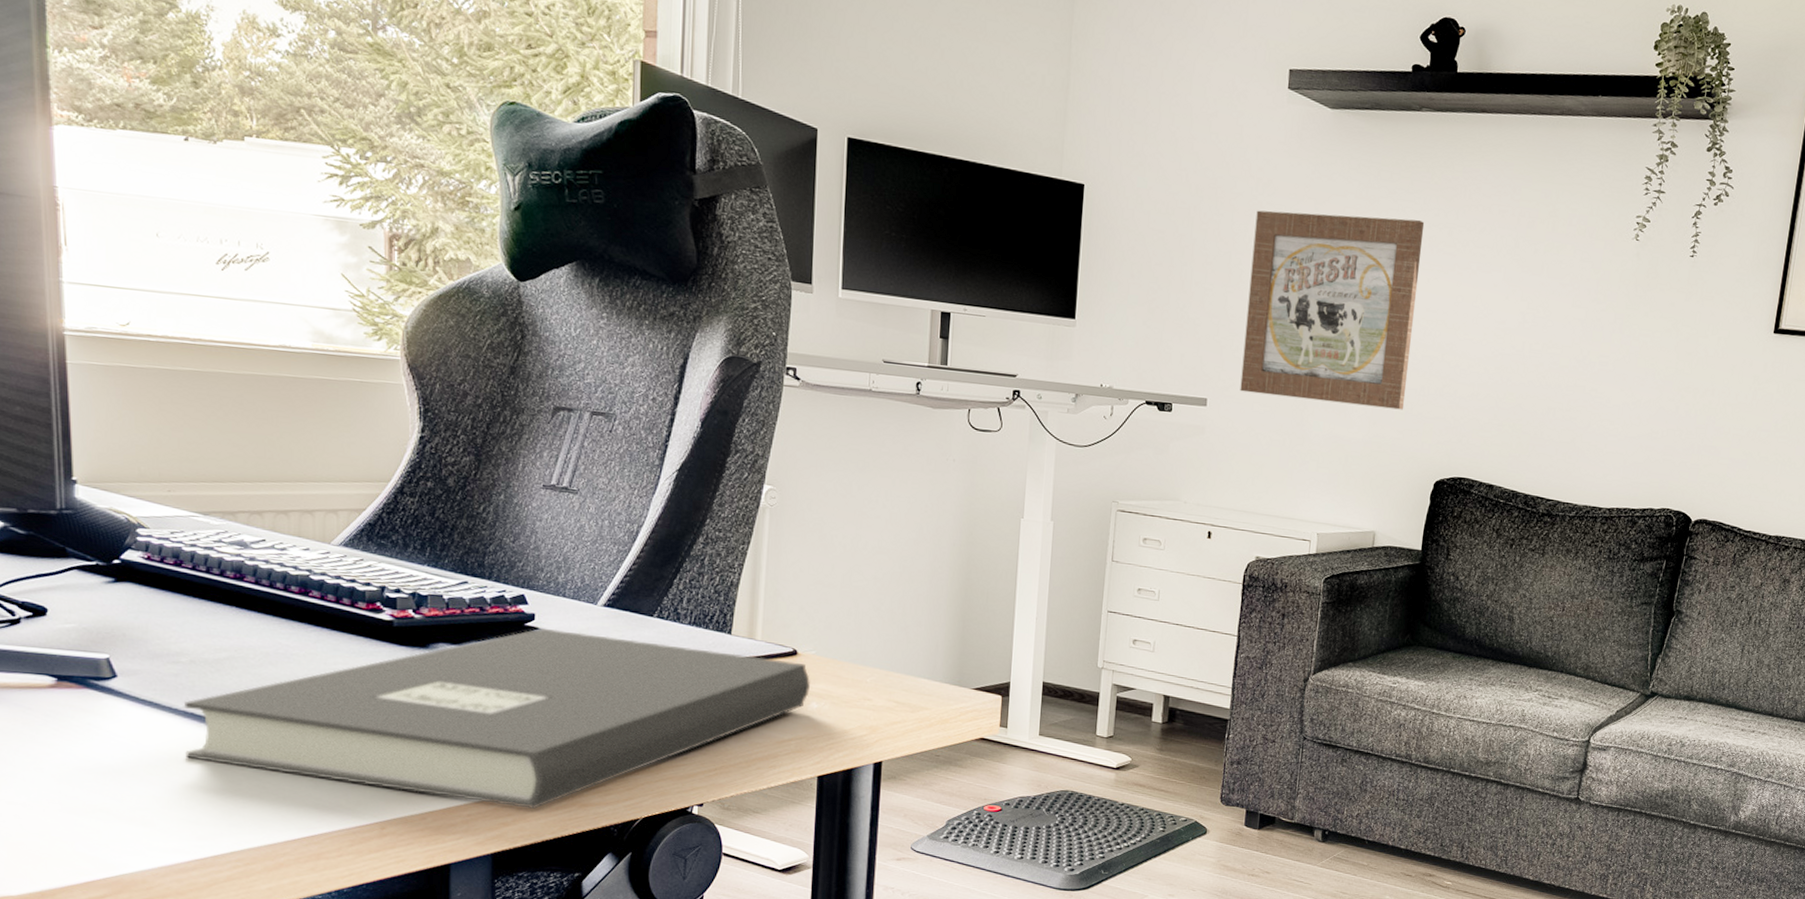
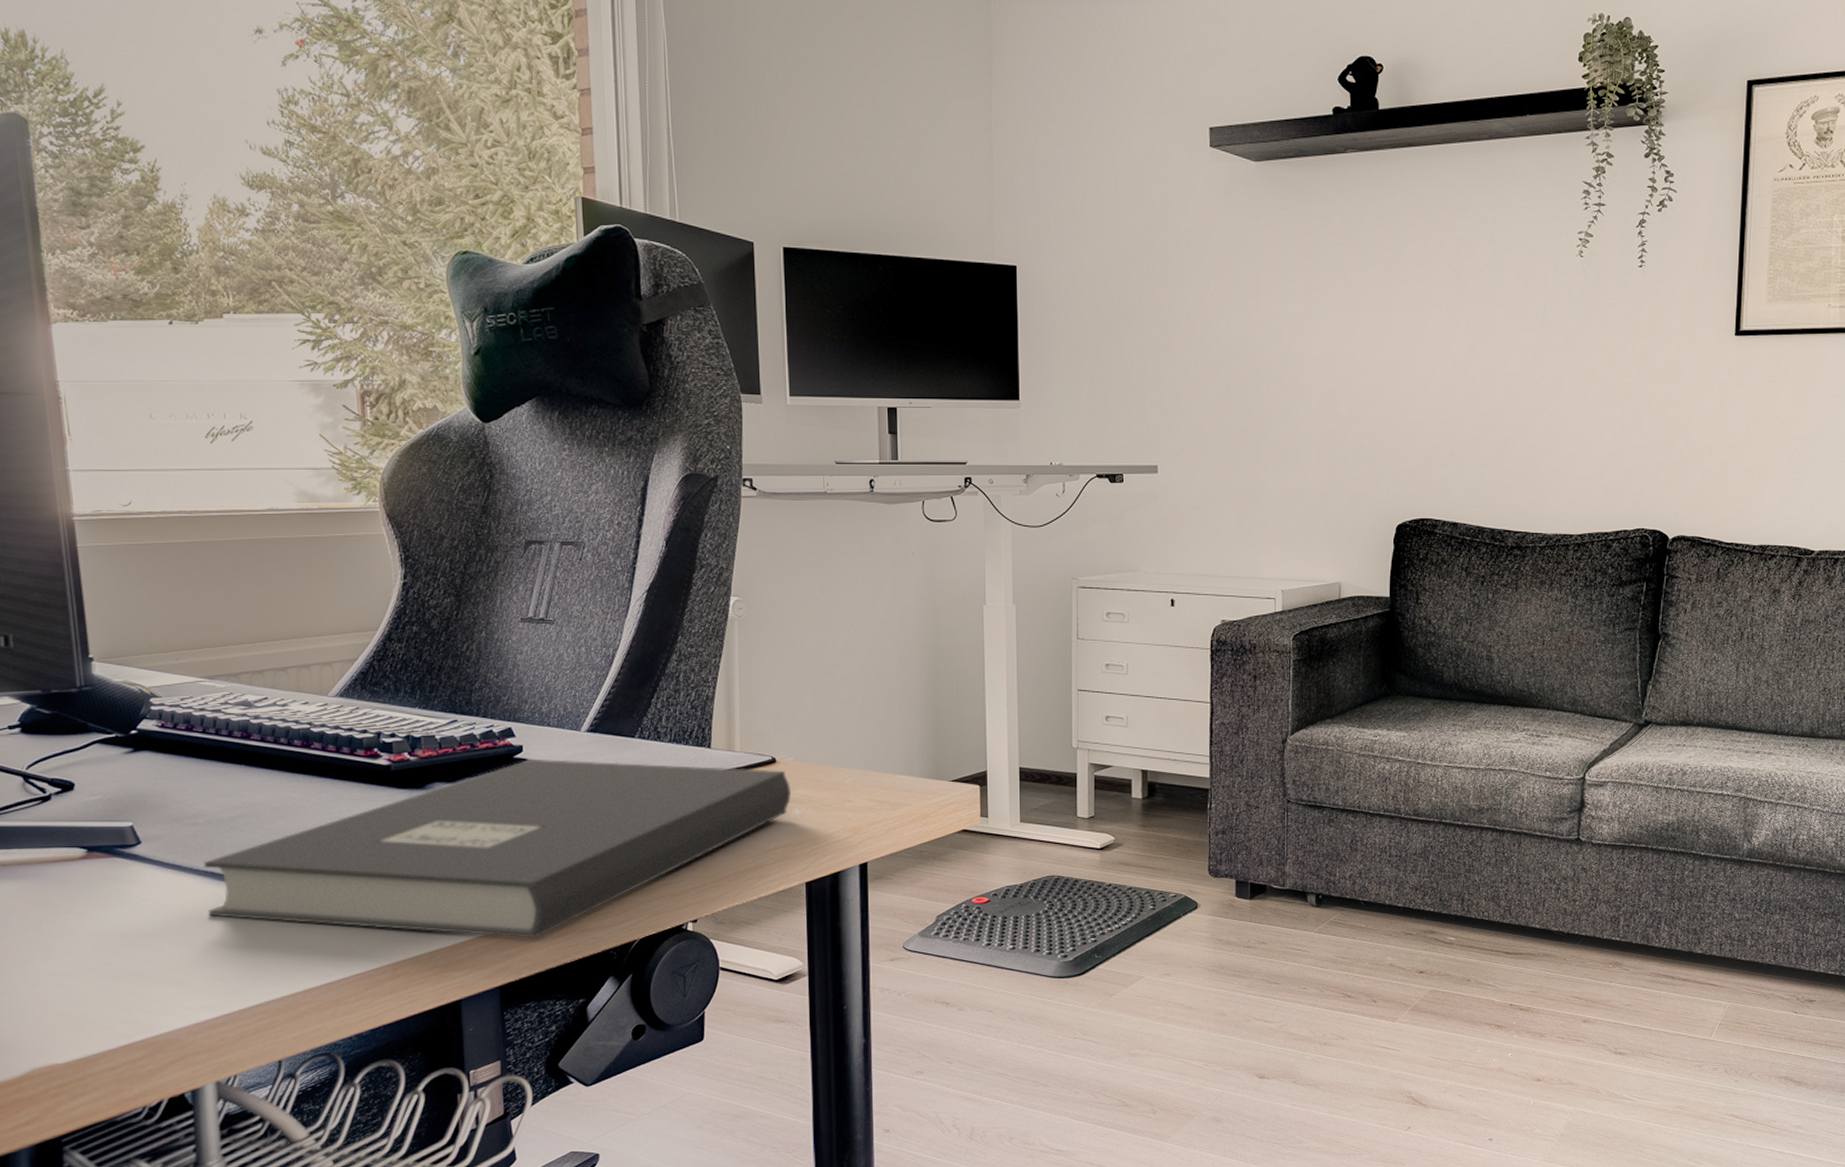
wall art: present [1240,210,1425,410] -> none [1190,263,1361,456]

